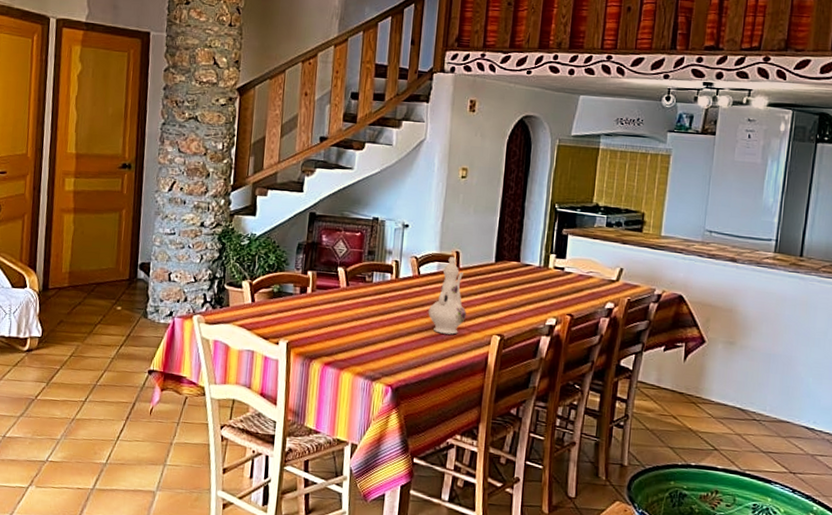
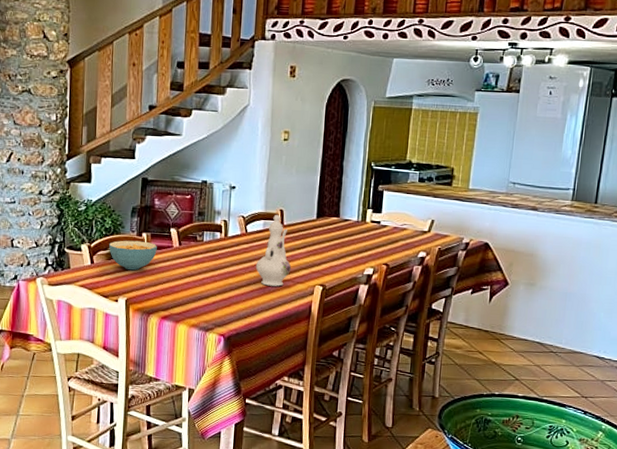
cereal bowl: none [271,278,323,311] -> present [109,240,157,271]

